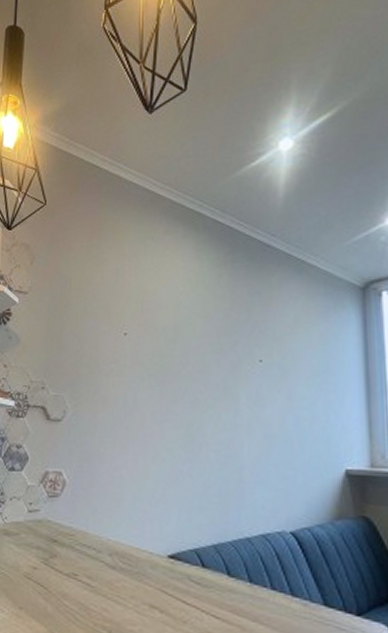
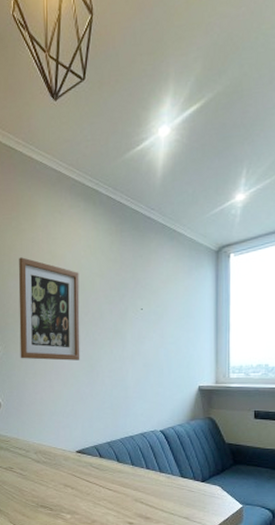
wall art: none [94,292,176,427] -> present [18,257,80,361]

